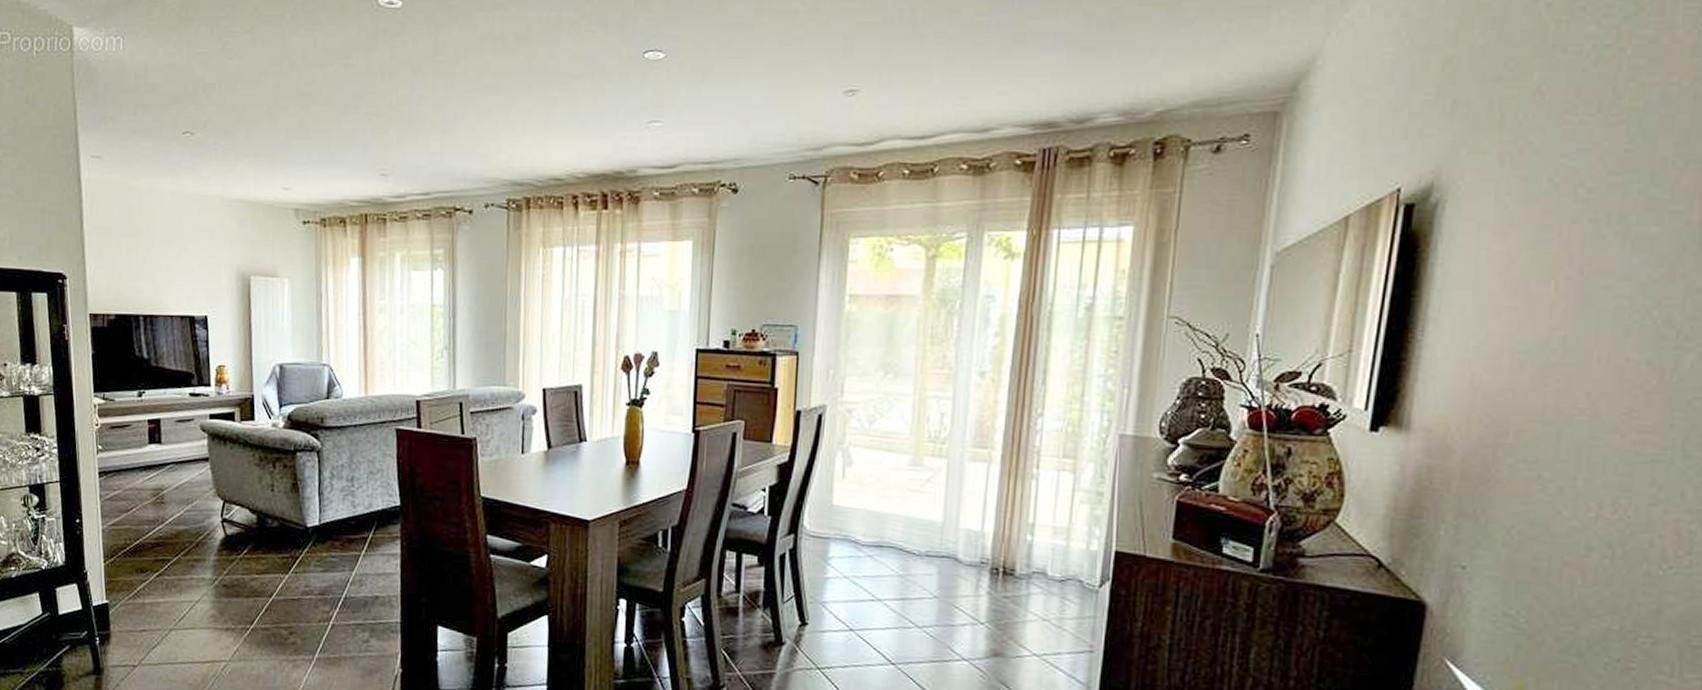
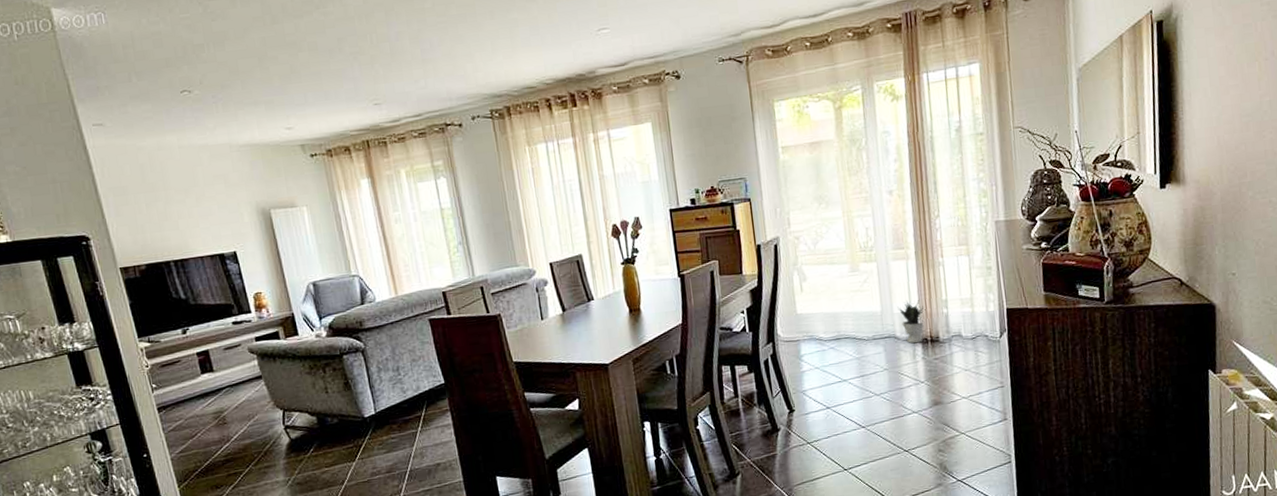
potted plant: none [965,515,1003,573] -> present [897,300,926,344]

